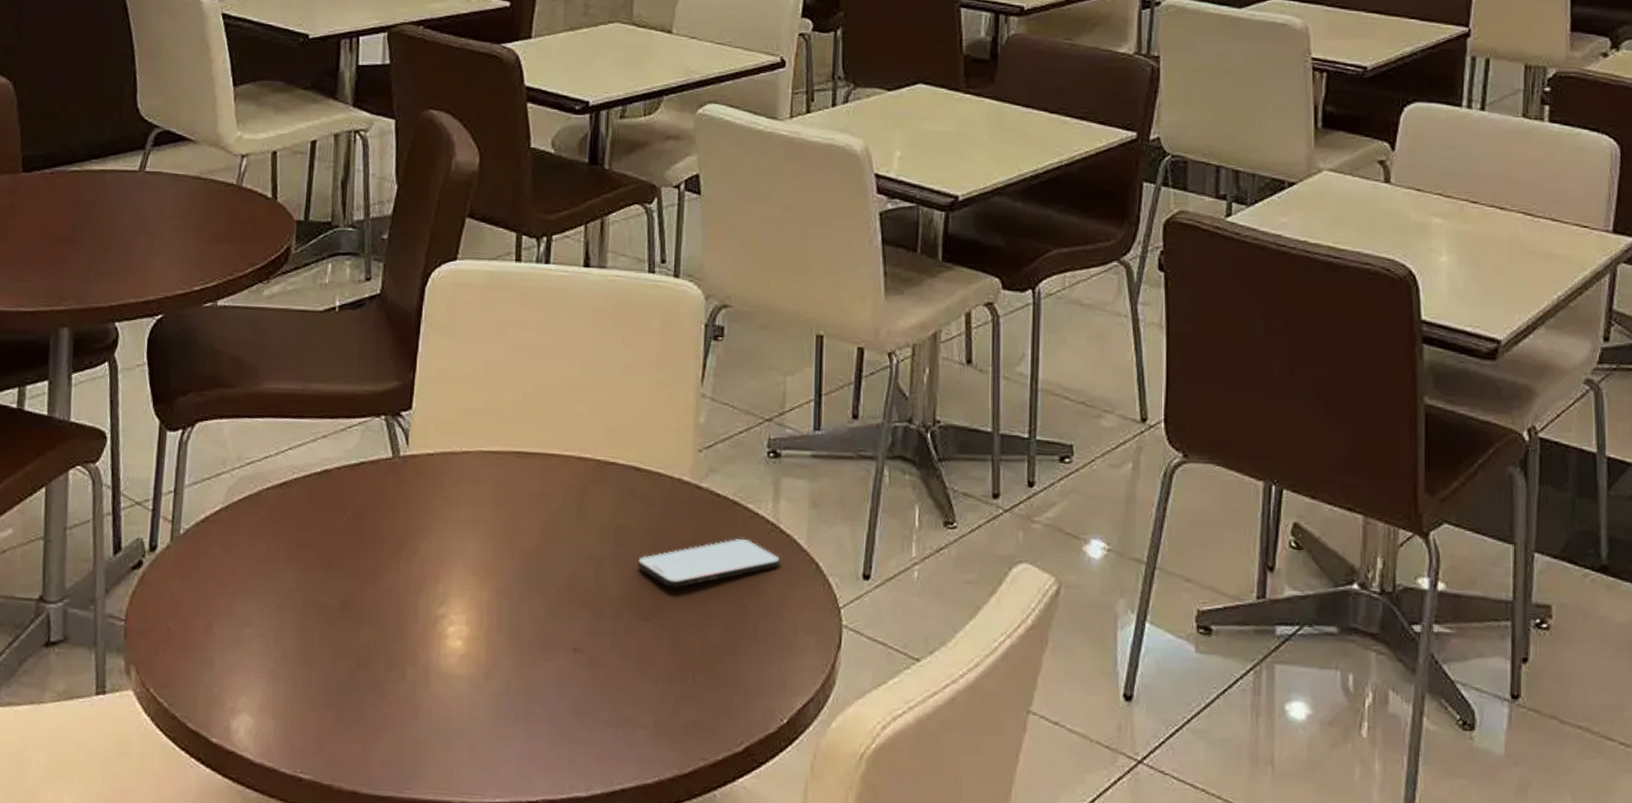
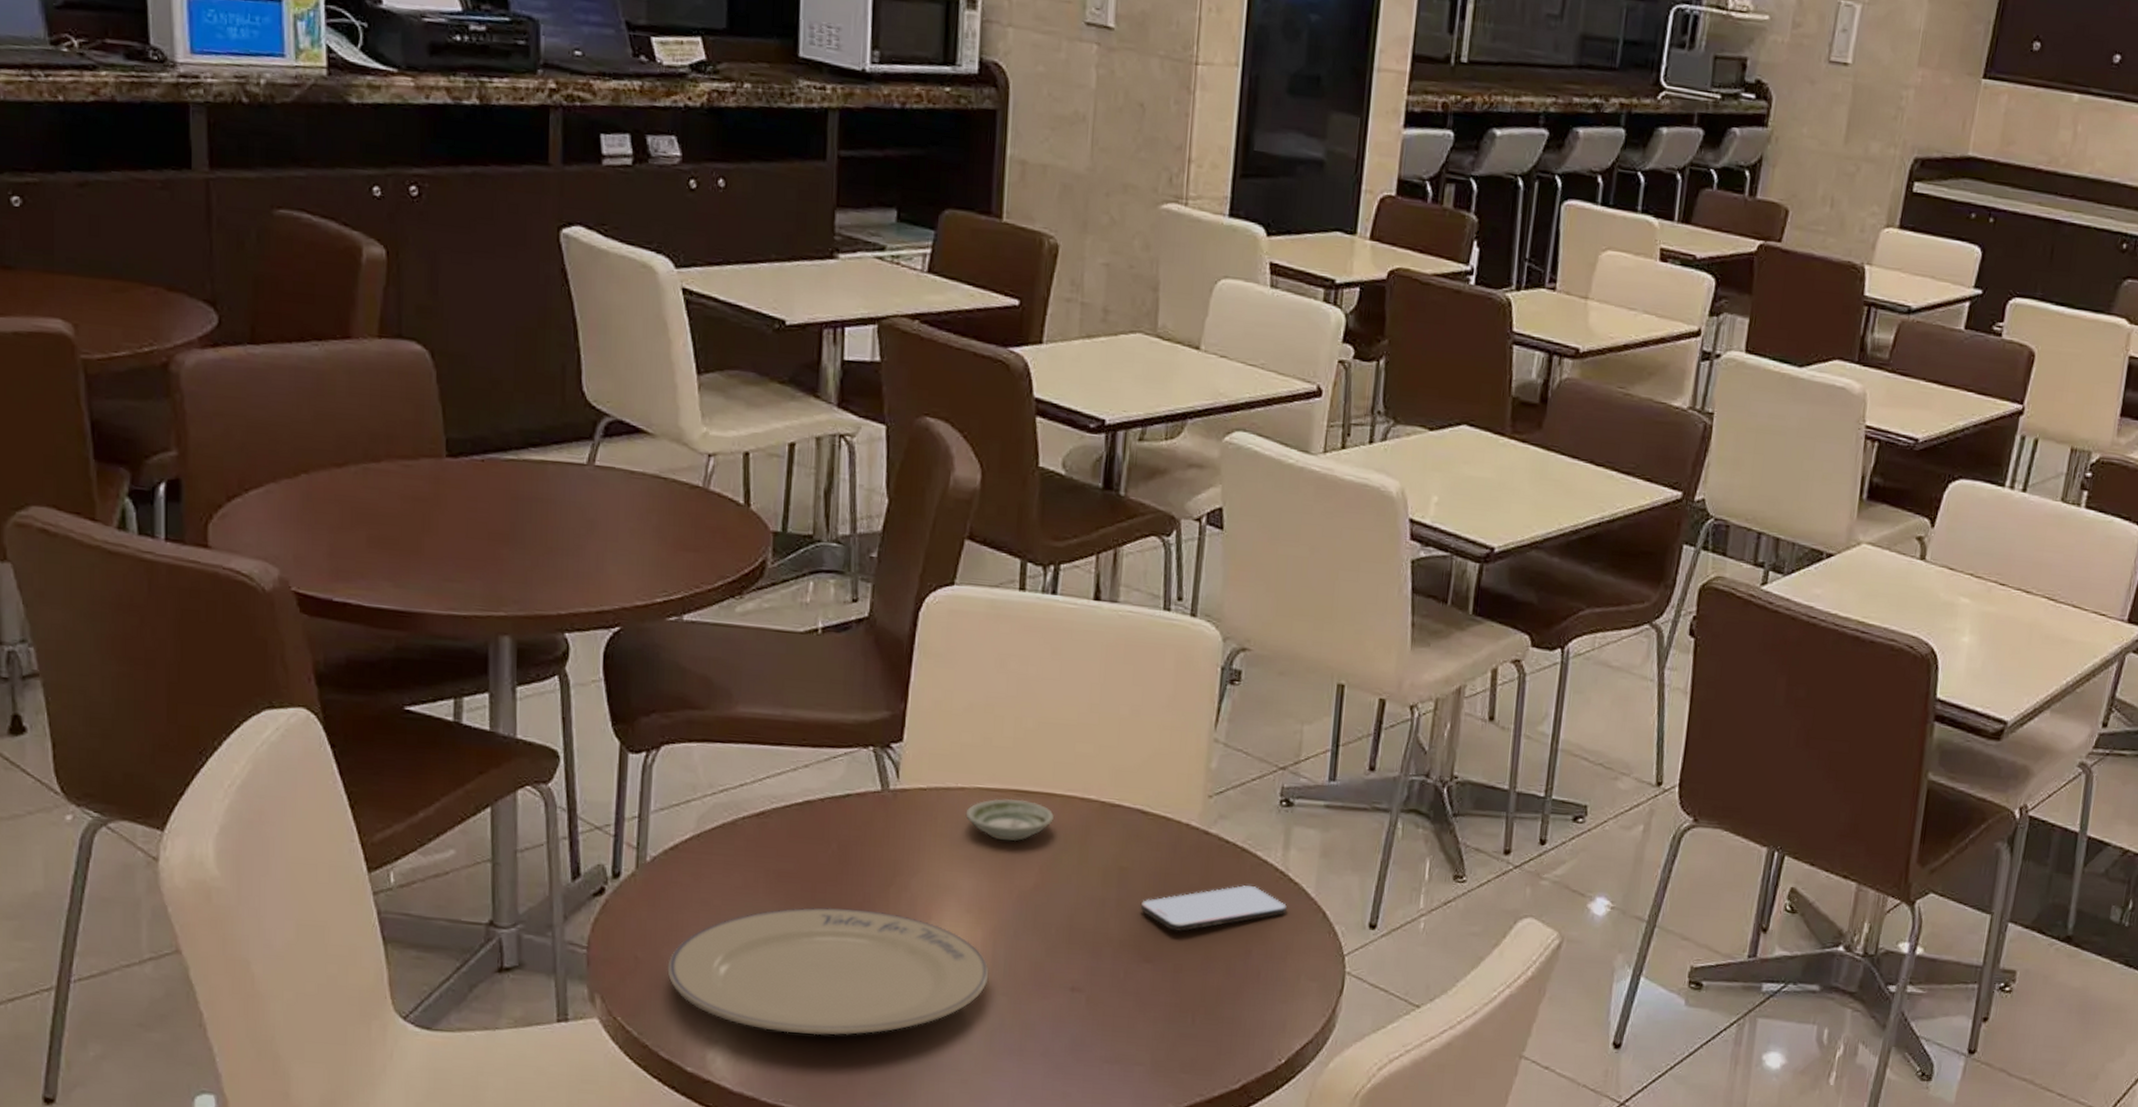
plate: none [196,573,495,703] -> present [667,907,989,1036]
saucer: none [470,460,552,503] -> present [965,798,1054,842]

